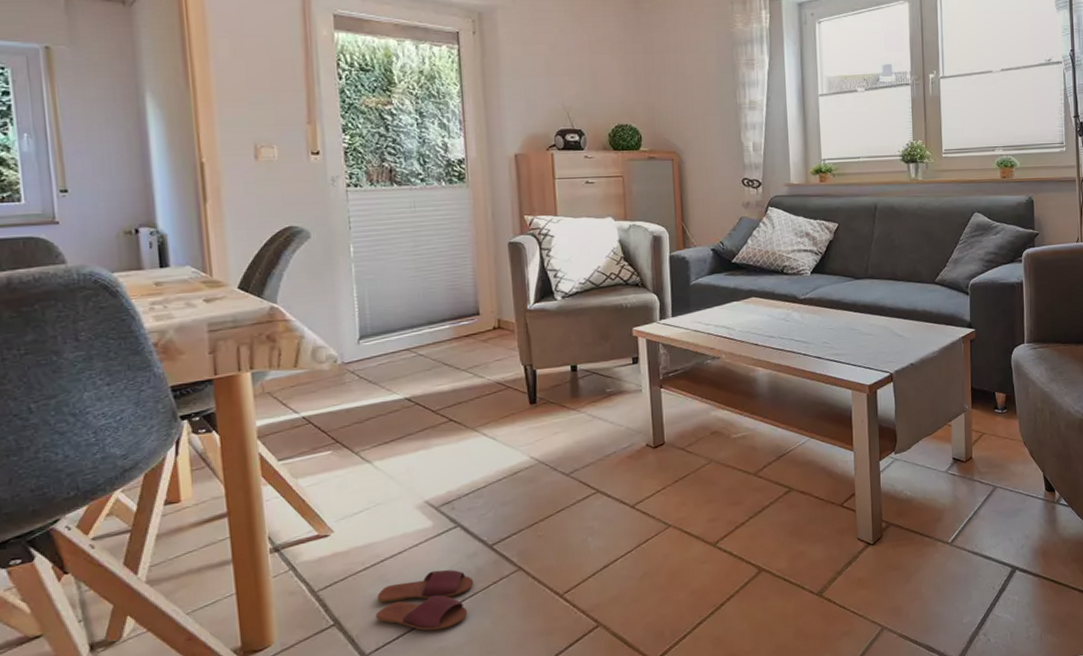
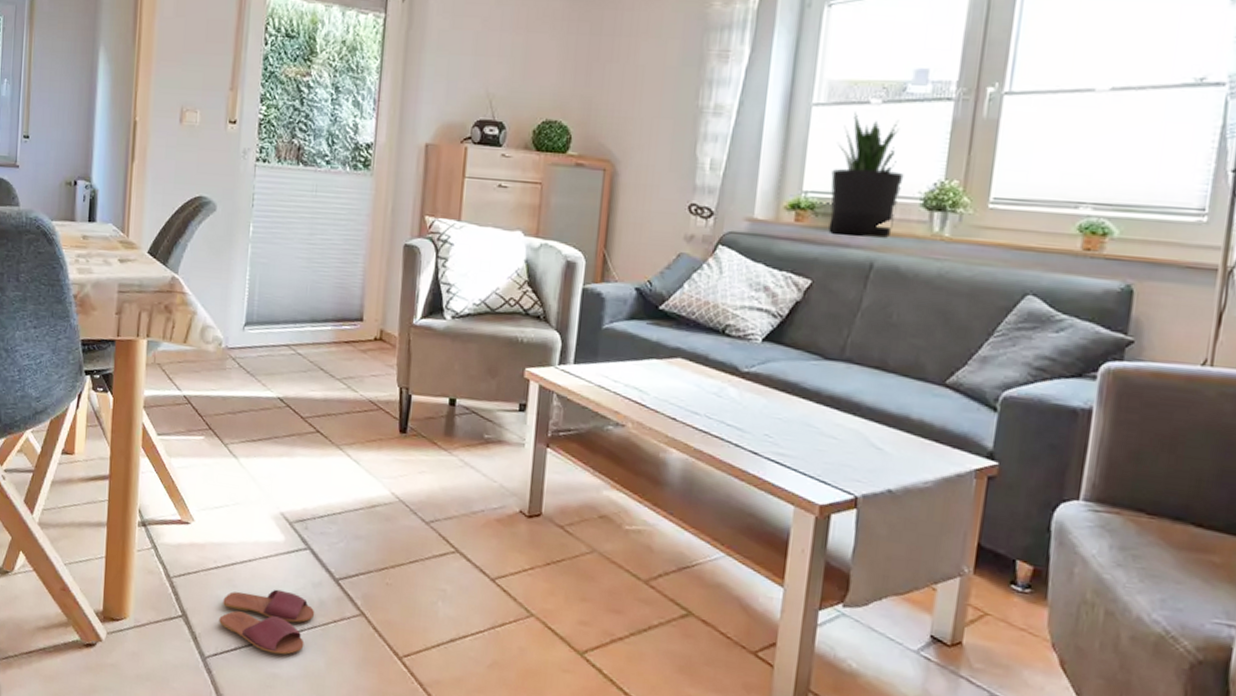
planter: none [839,98,887,189] -> present [829,112,904,239]

